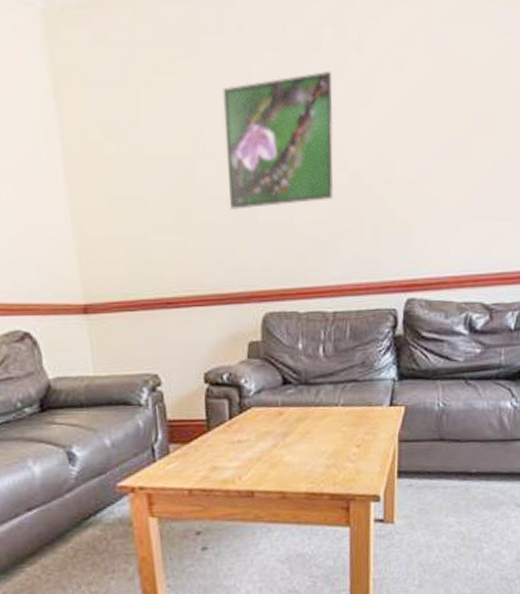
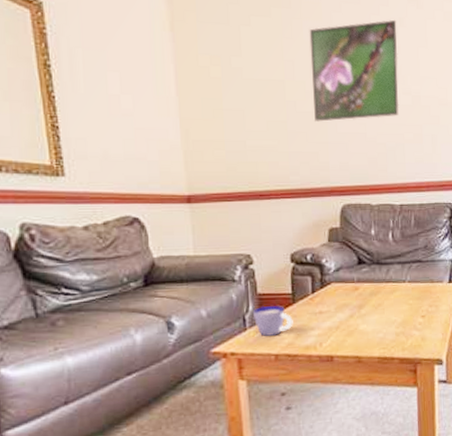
cup: none [162,434,208,469] -> present [252,306,293,336]

